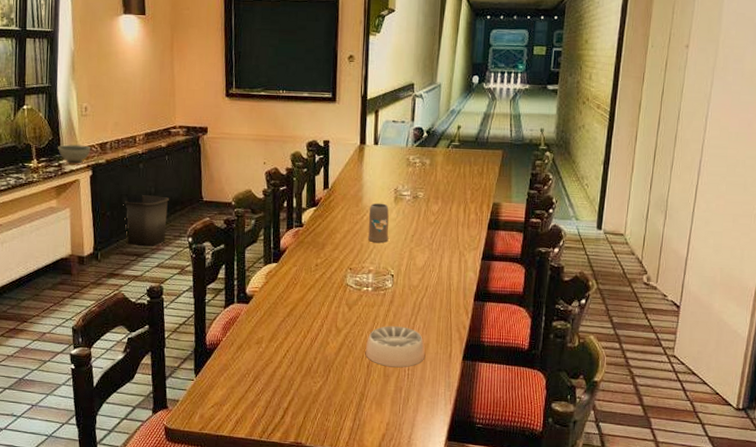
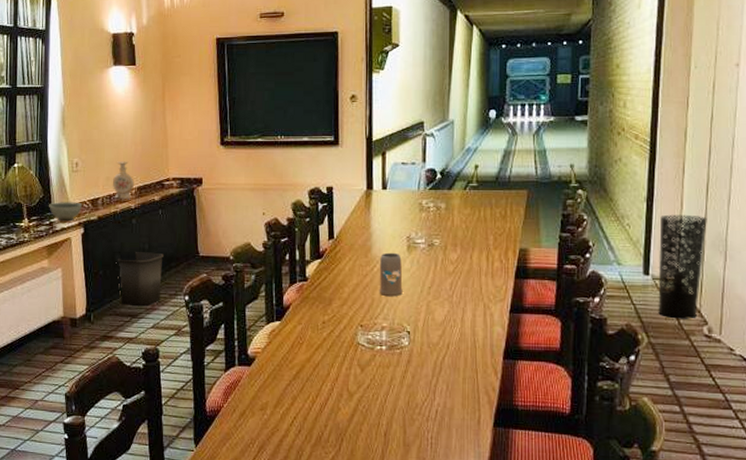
decorative bottle: none [120,107,143,144] -> present [112,161,135,199]
ashtray: present [365,326,426,368] -> none [381,389,450,436]
umbrella stand: none [607,177,653,269] -> present [658,214,707,319]

